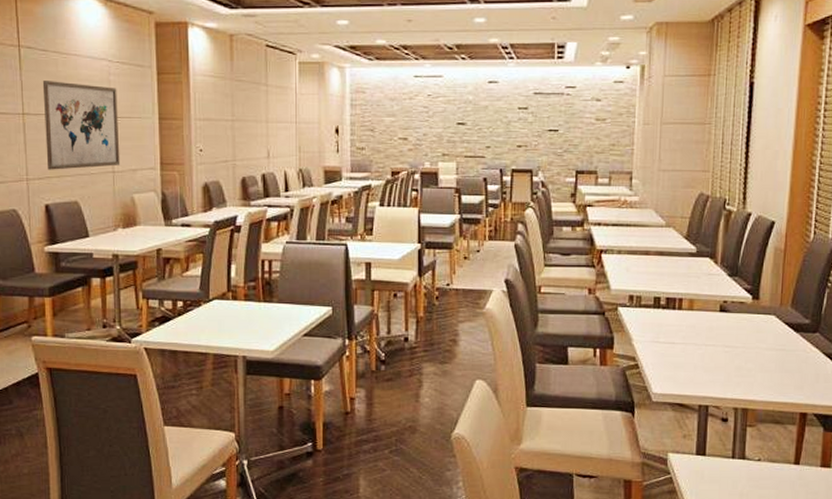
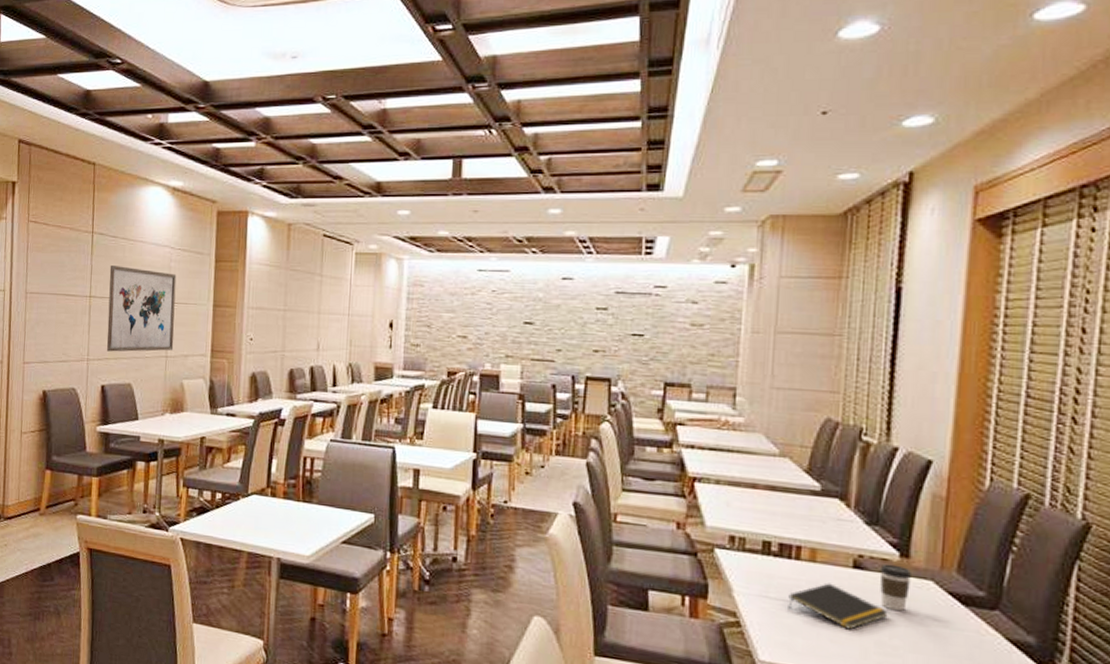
notepad: none [673,325,744,360] -> present [788,583,888,630]
coffee cup: none [738,306,761,341] -> present [879,563,913,611]

